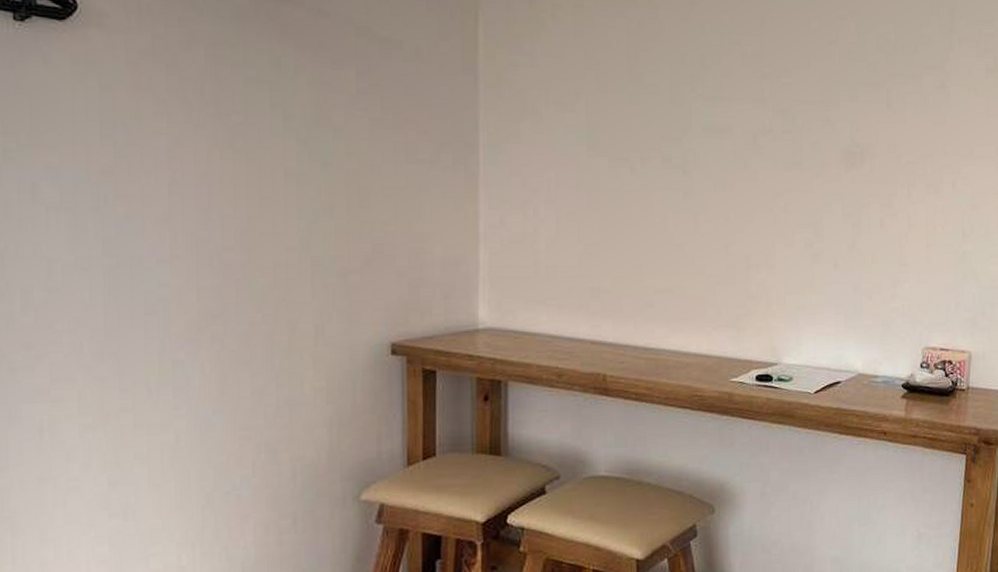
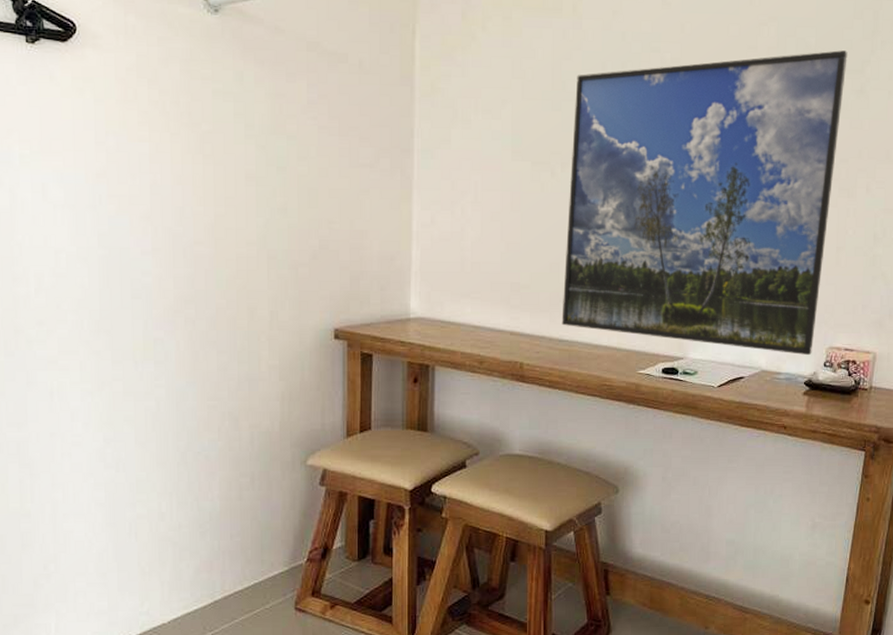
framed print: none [646,46,927,356] -> present [561,50,848,355]

